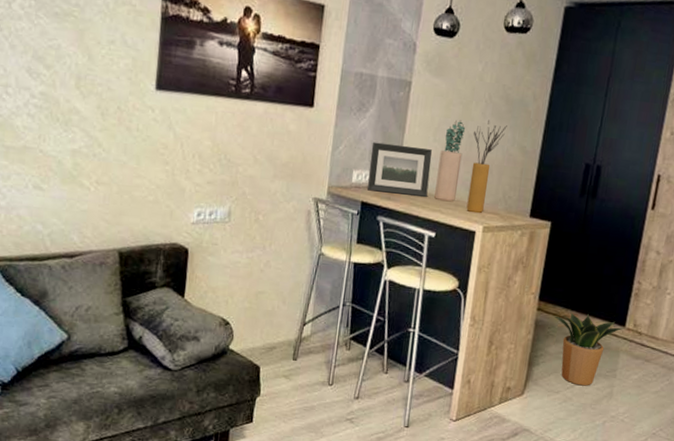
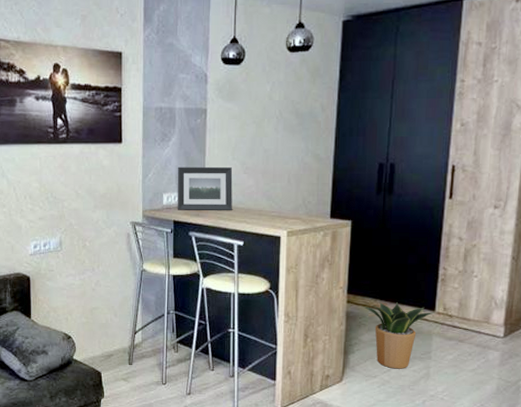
vase: present [434,120,466,202] -> none [239,137,261,212]
vase: present [466,119,507,214] -> none [268,134,300,220]

